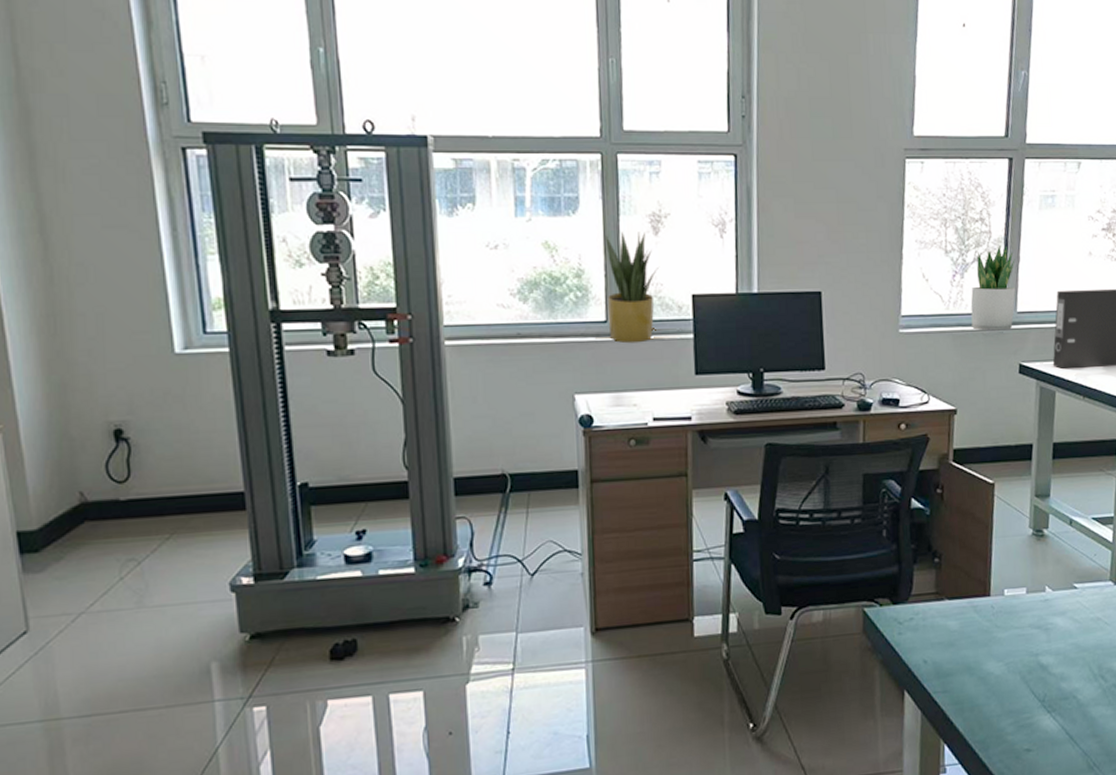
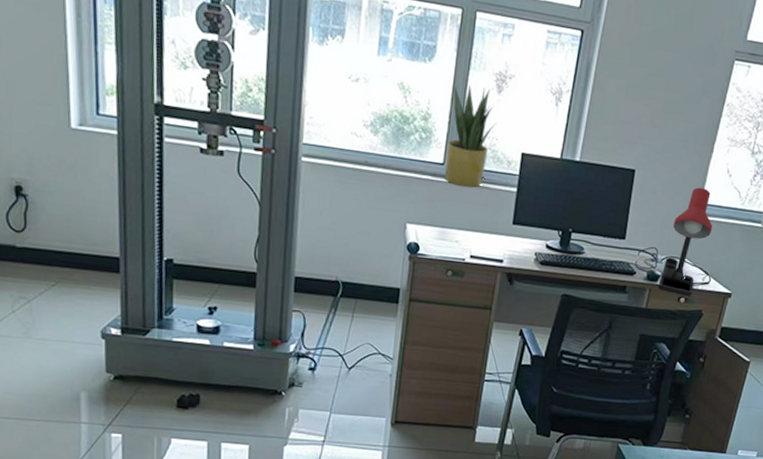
desk lamp: none [873,298,920,422] -> present [658,187,713,297]

